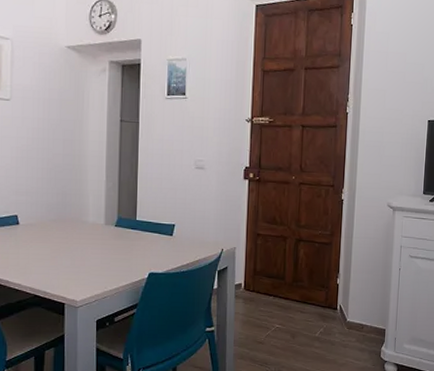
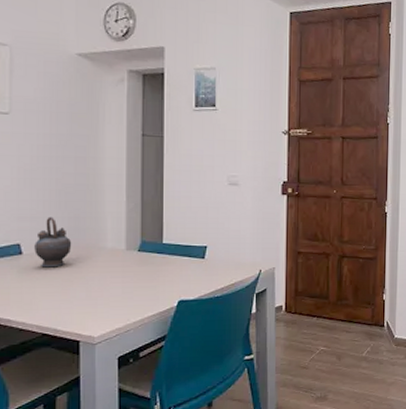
teapot: none [29,192,60,237] -> present [34,216,72,268]

